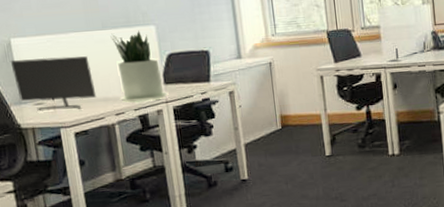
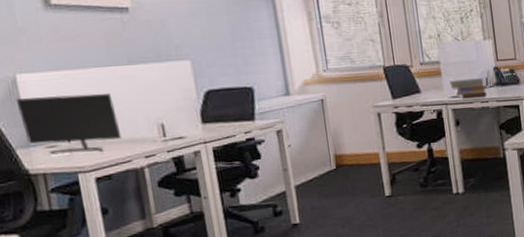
planter: present [110,30,169,103] -> none [138,65,207,144]
books: none [388,42,425,64] -> present [449,78,488,100]

